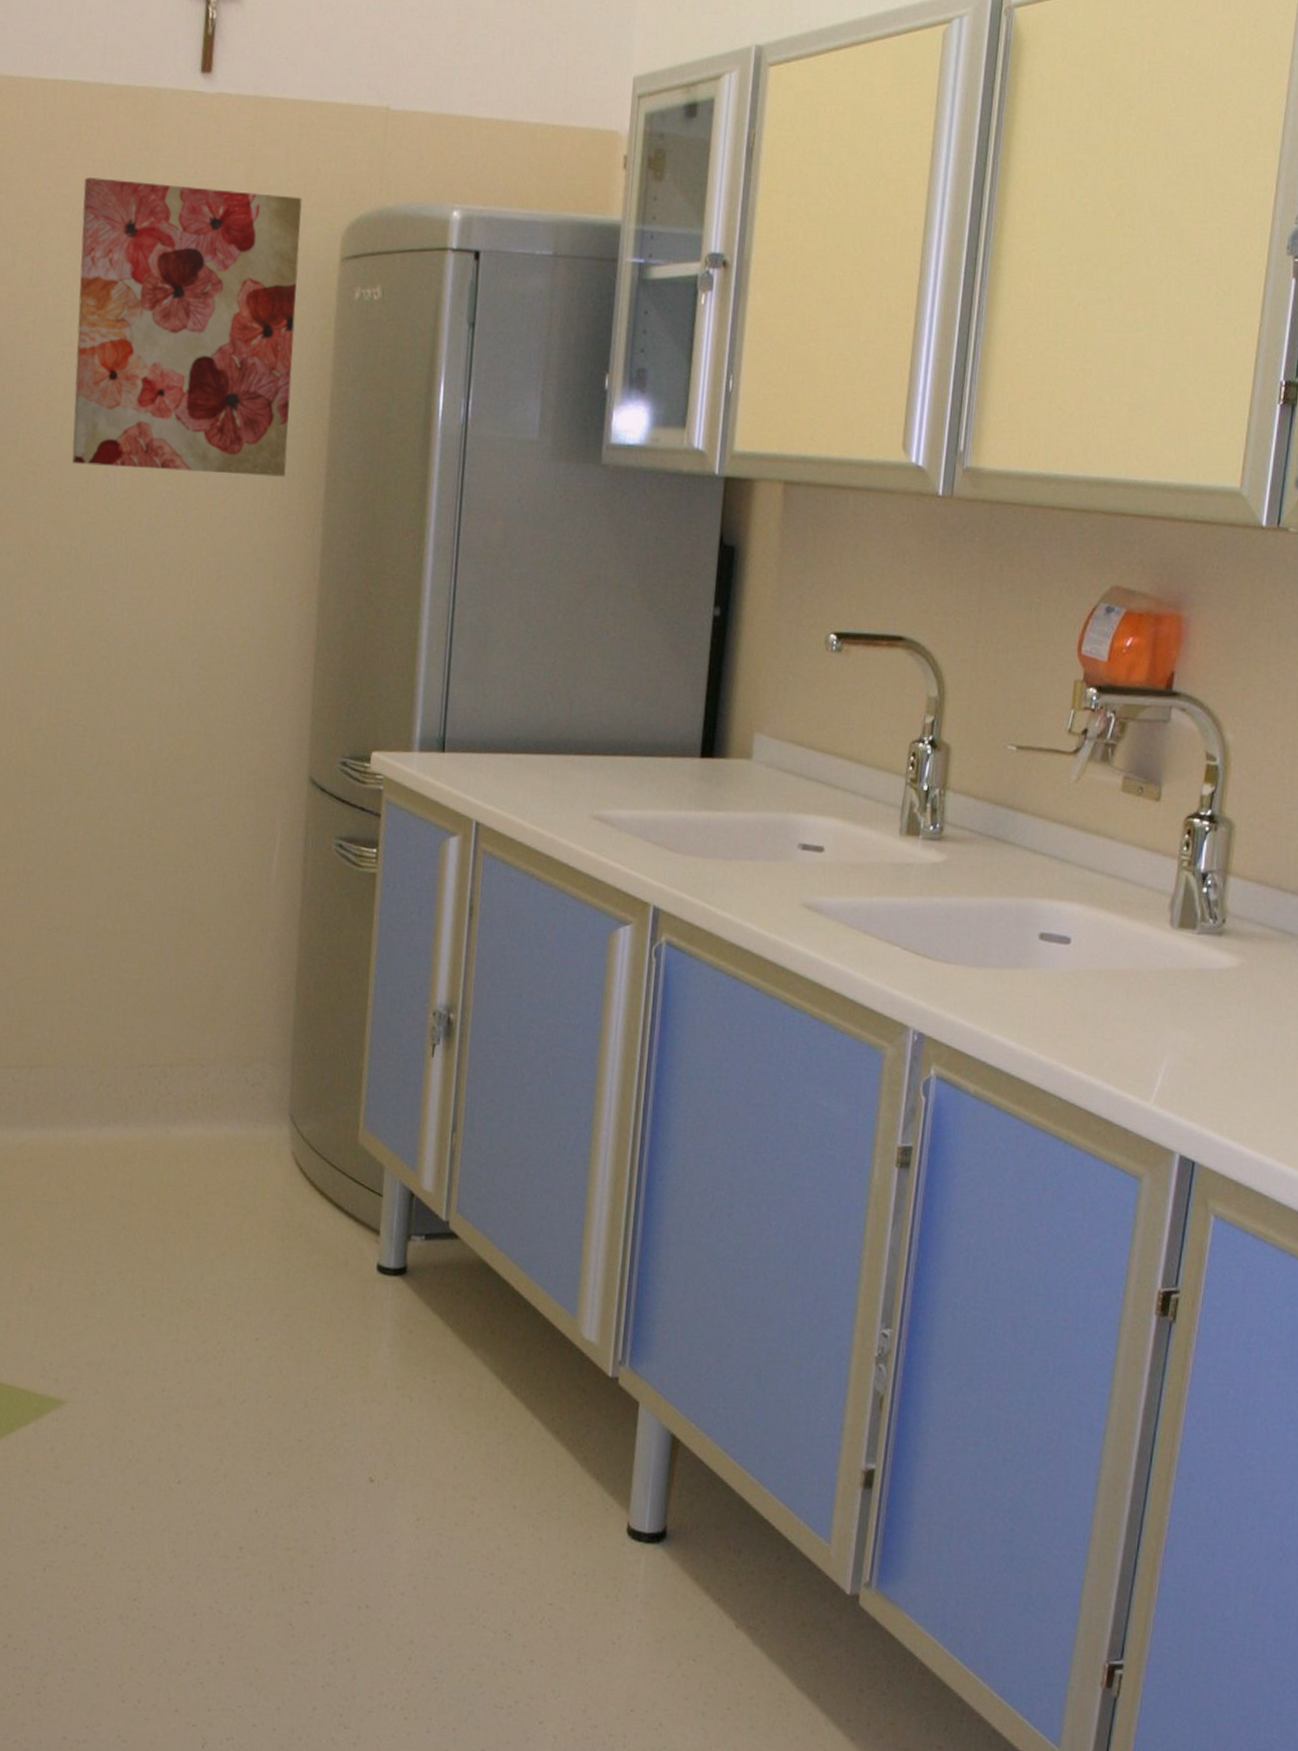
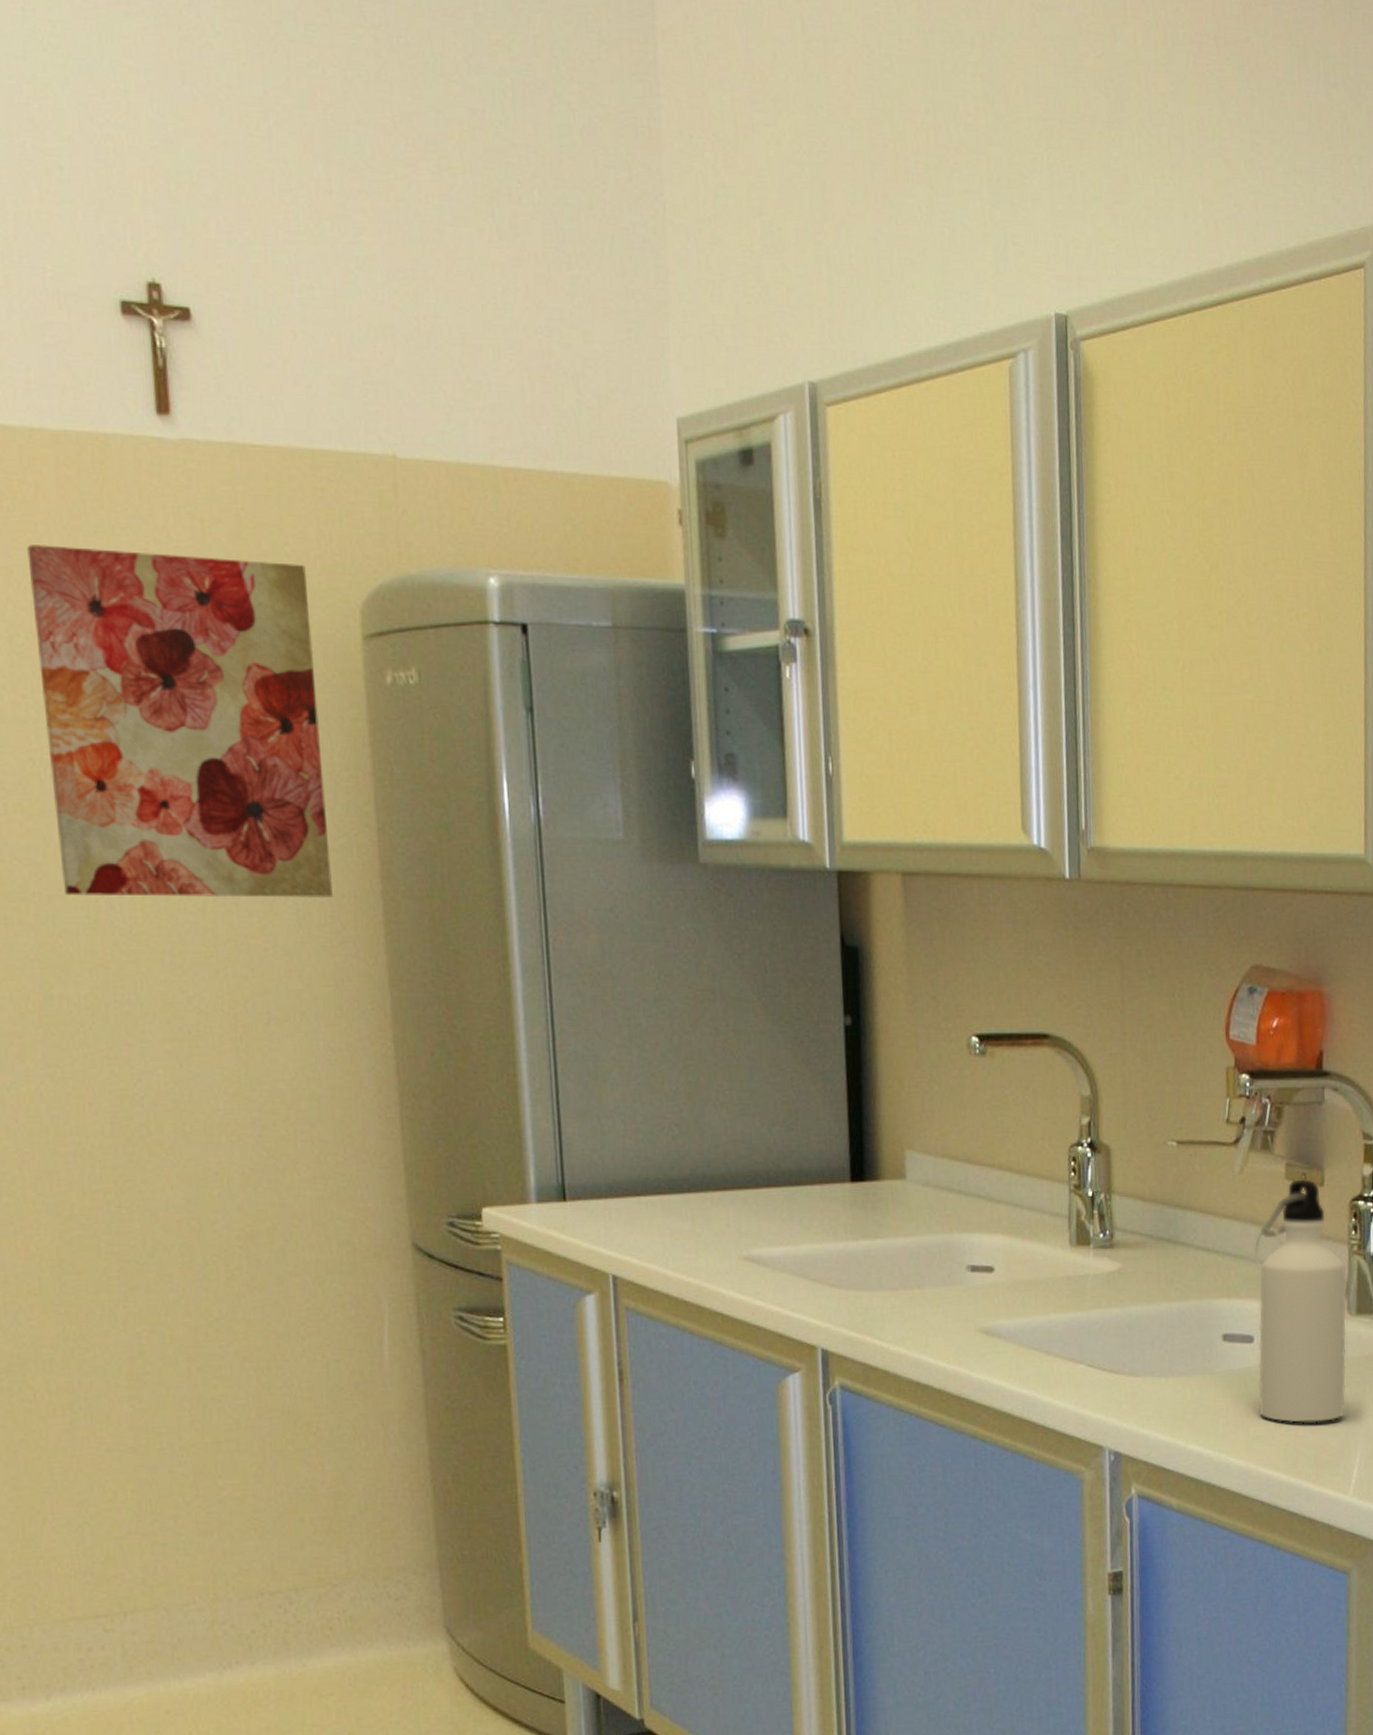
water bottle: none [1067,792,1173,1029] -> present [1253,1179,1347,1423]

